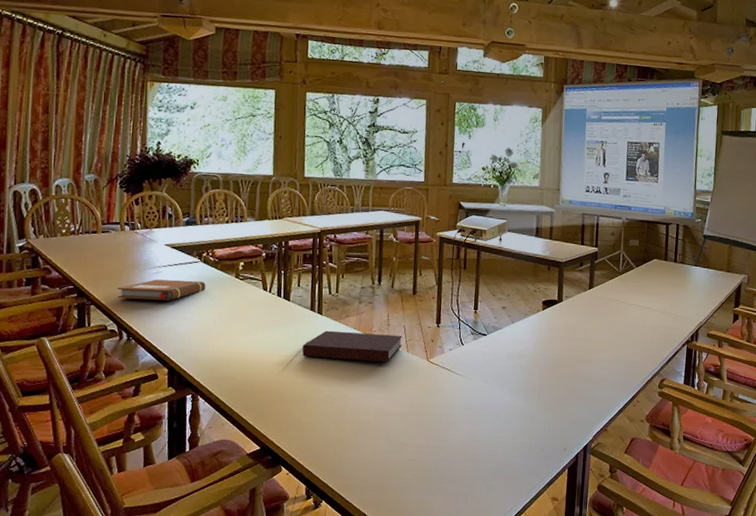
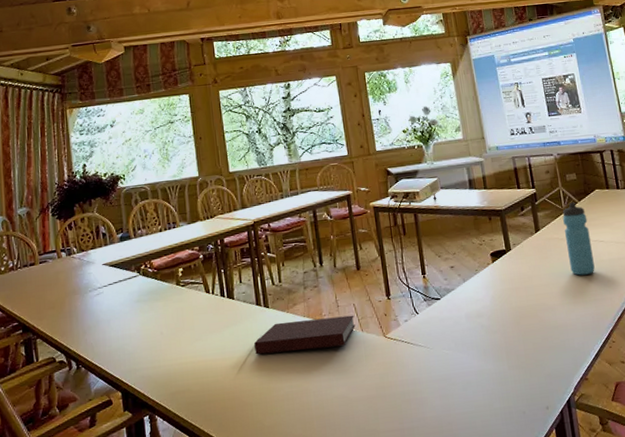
notebook: present [117,279,206,300] -> none [61,294,149,328]
water bottle: none [614,267,640,337] -> present [562,202,595,276]

